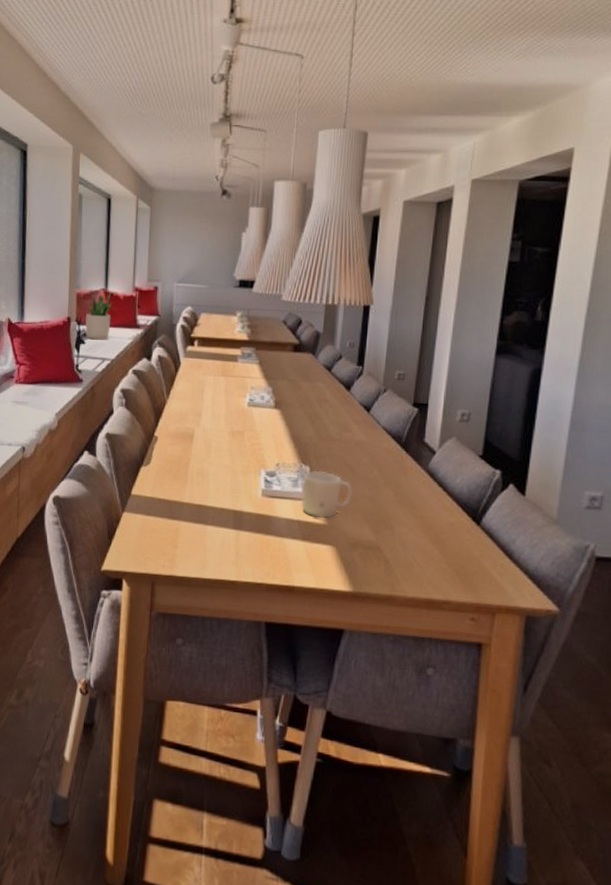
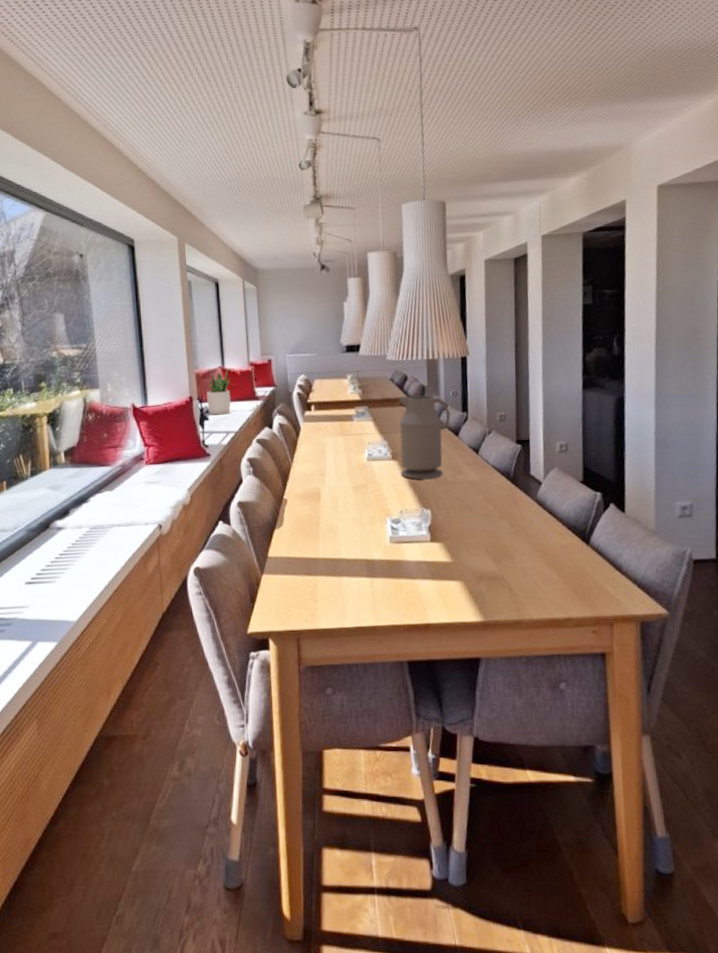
water jug: none [281,342,345,434] -> present [398,395,451,480]
mug: present [301,470,354,518] -> none [425,512,473,556]

